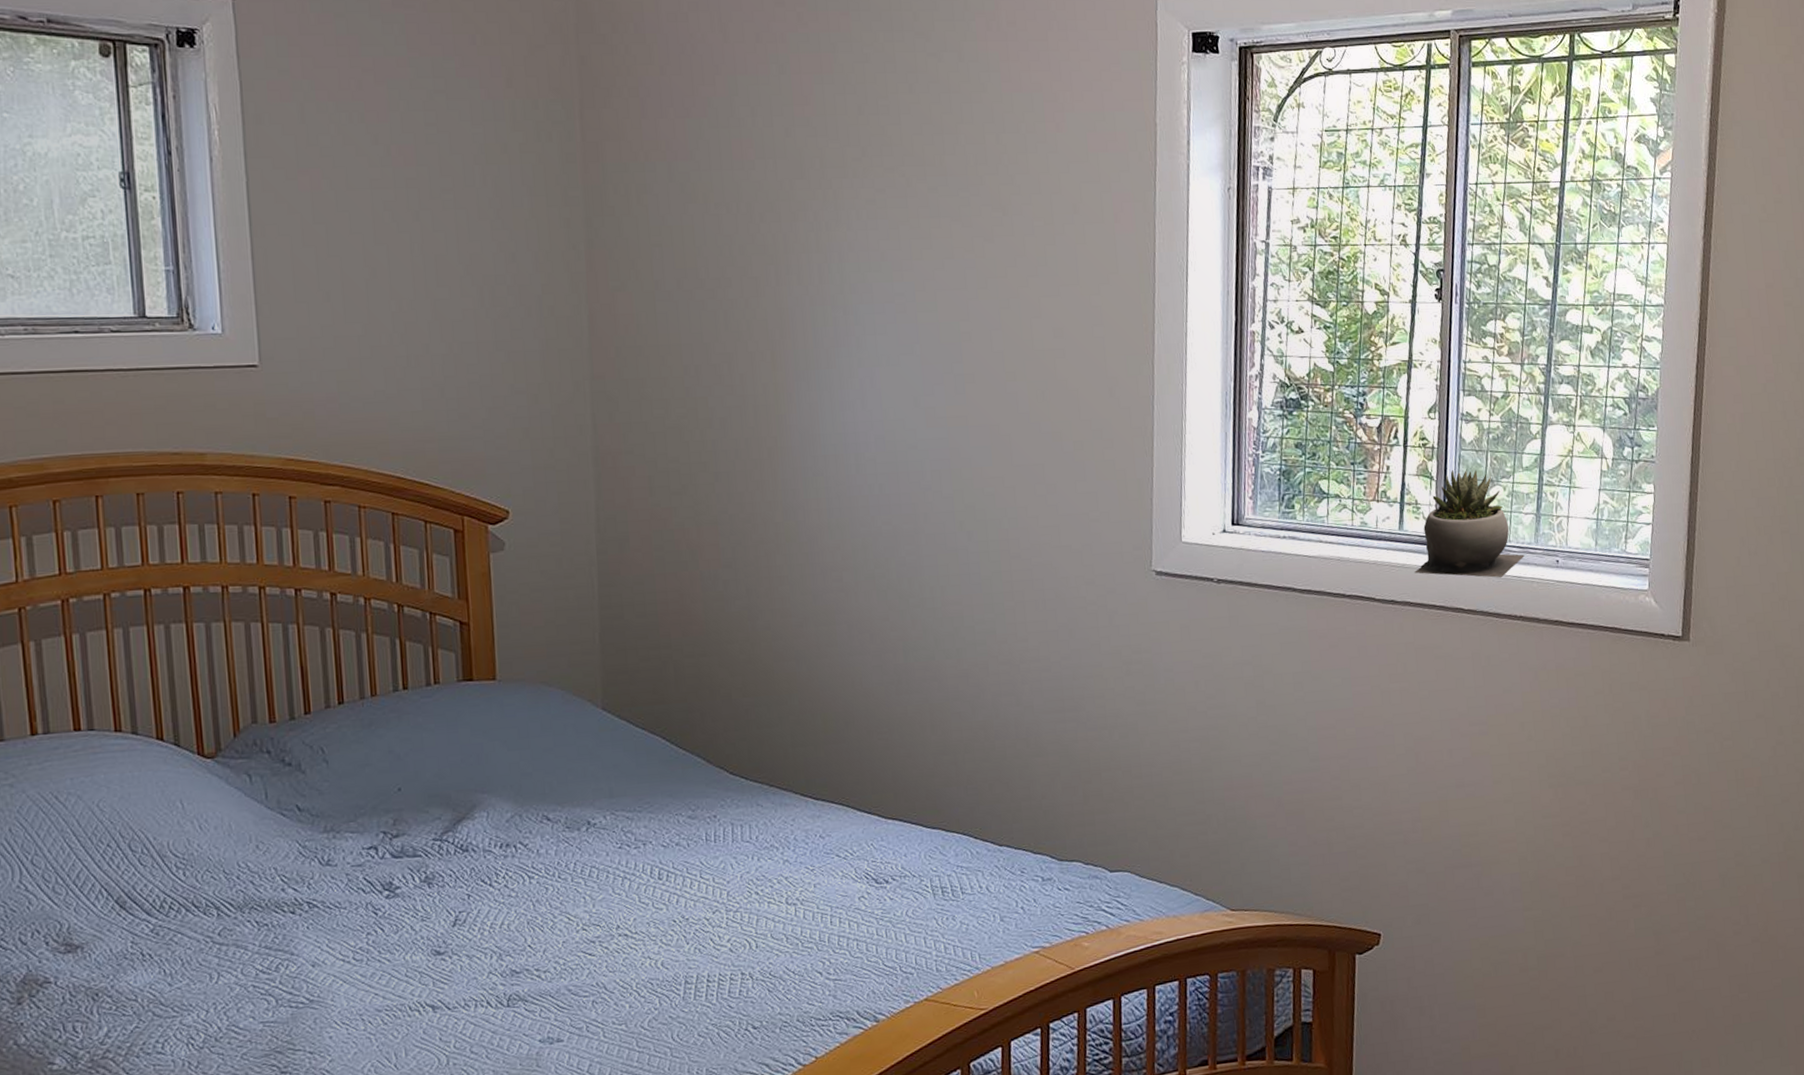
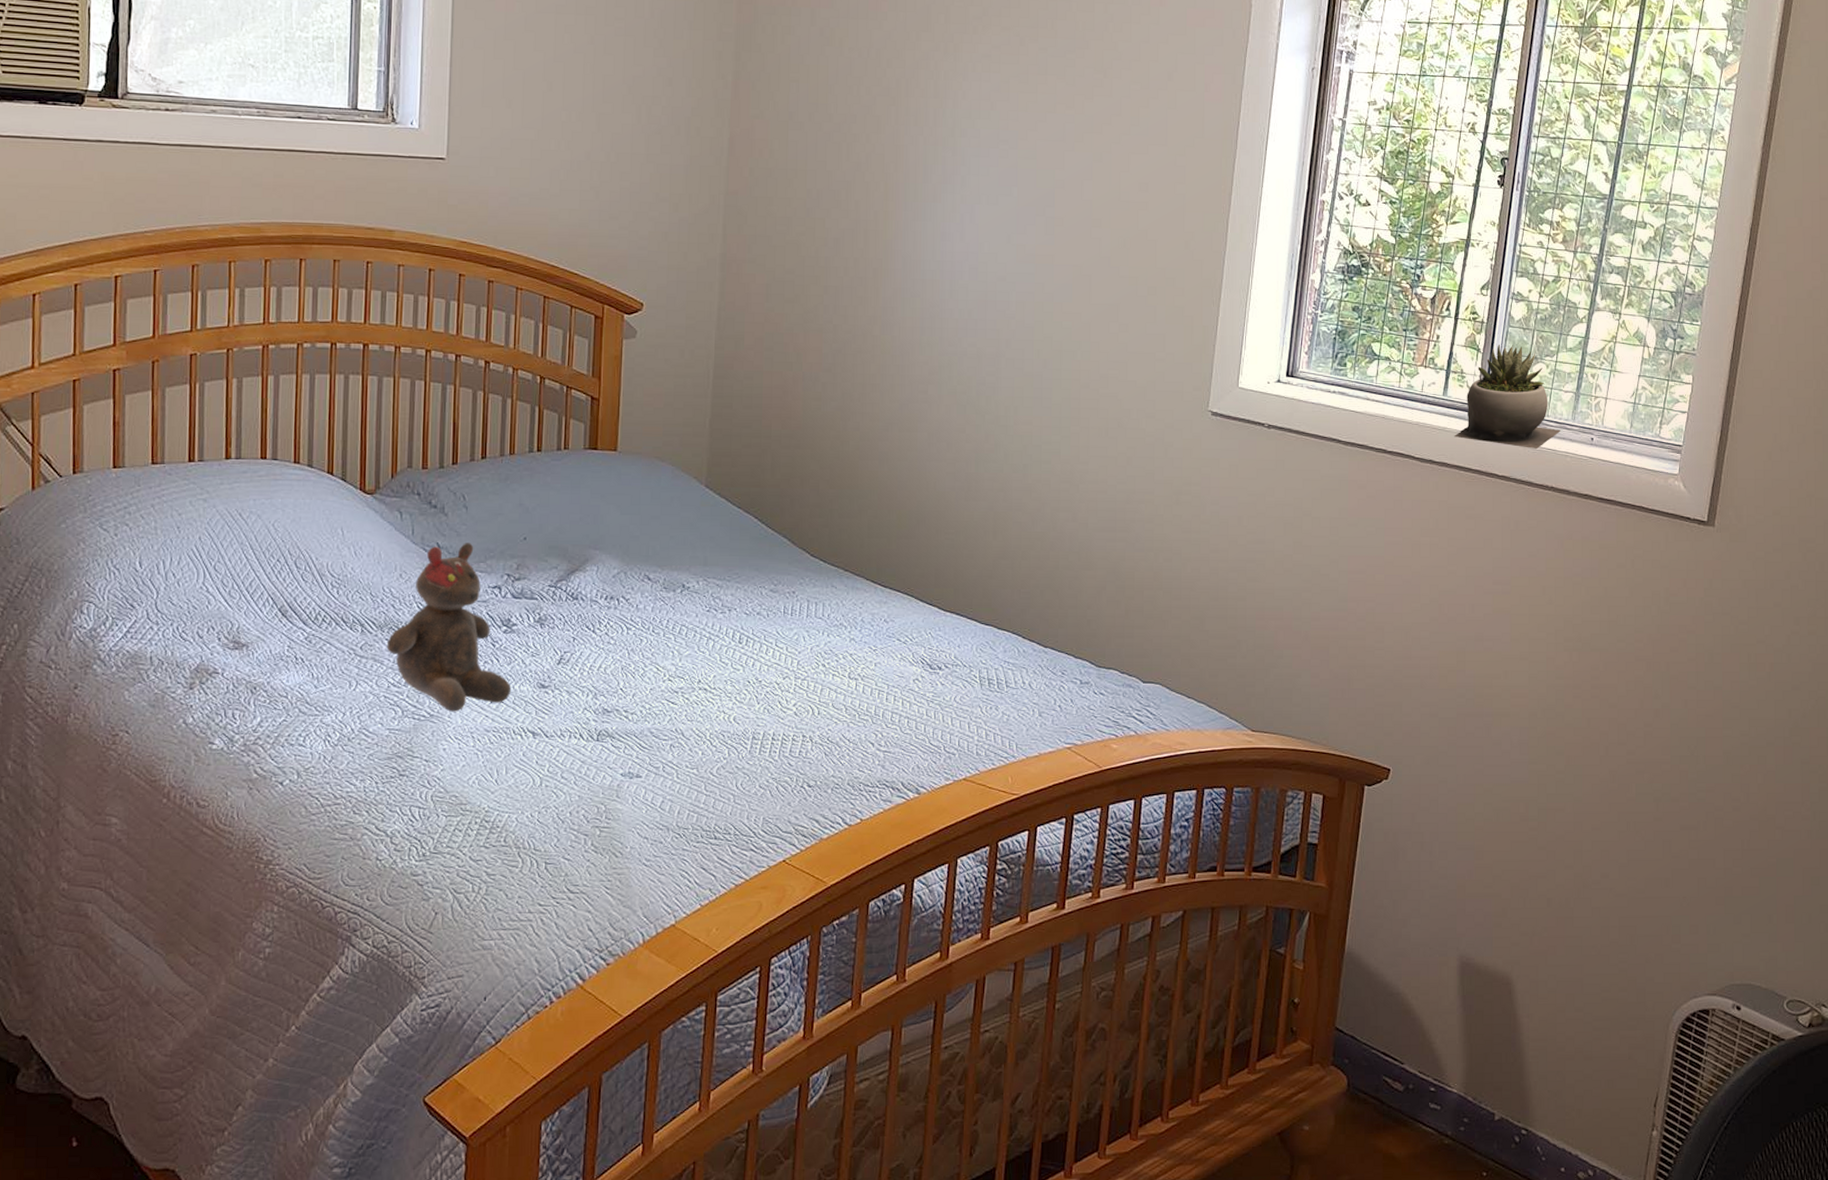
teddy bear: none [249,801,401,995] -> present [386,543,511,712]

